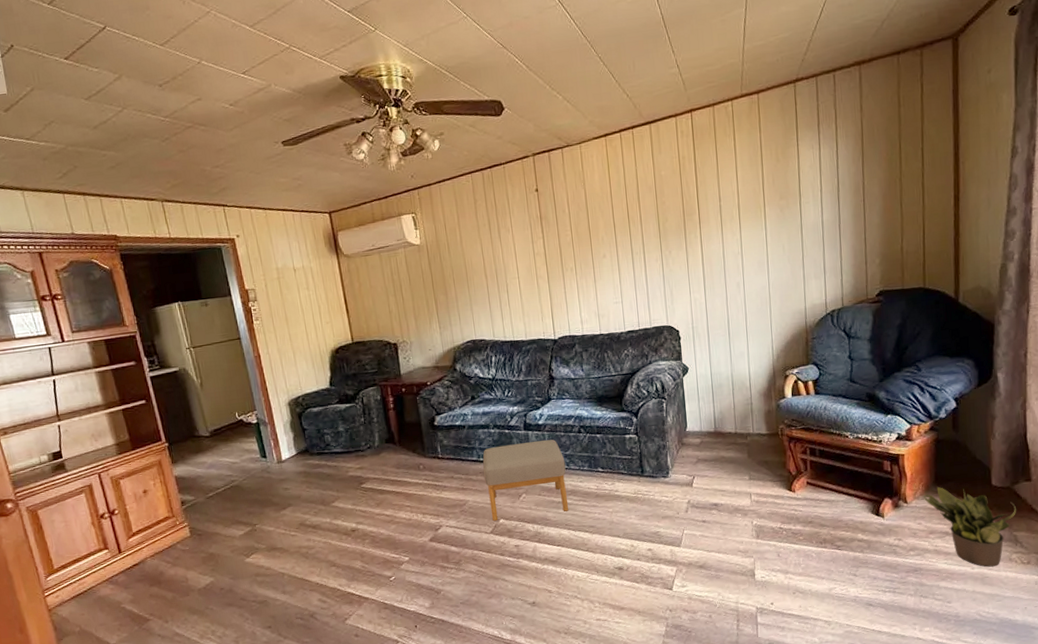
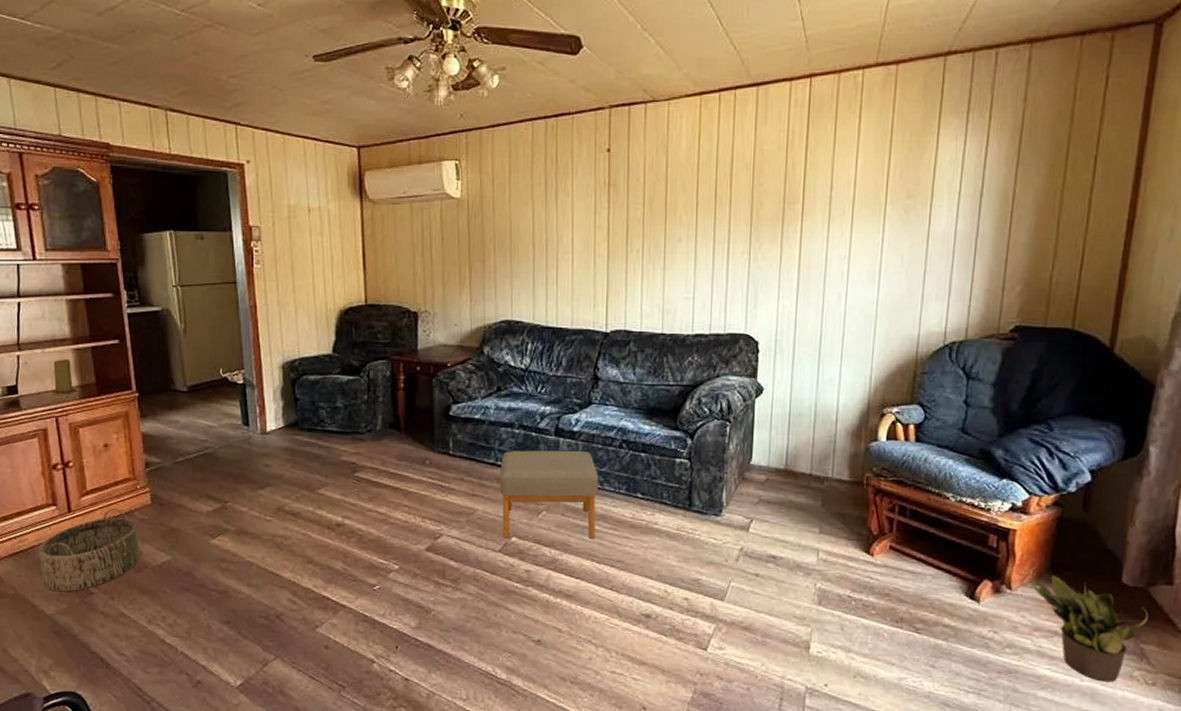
candle: none [90,423,113,455] -> present [52,359,75,395]
basket: none [97,544,187,624] -> present [39,508,140,592]

